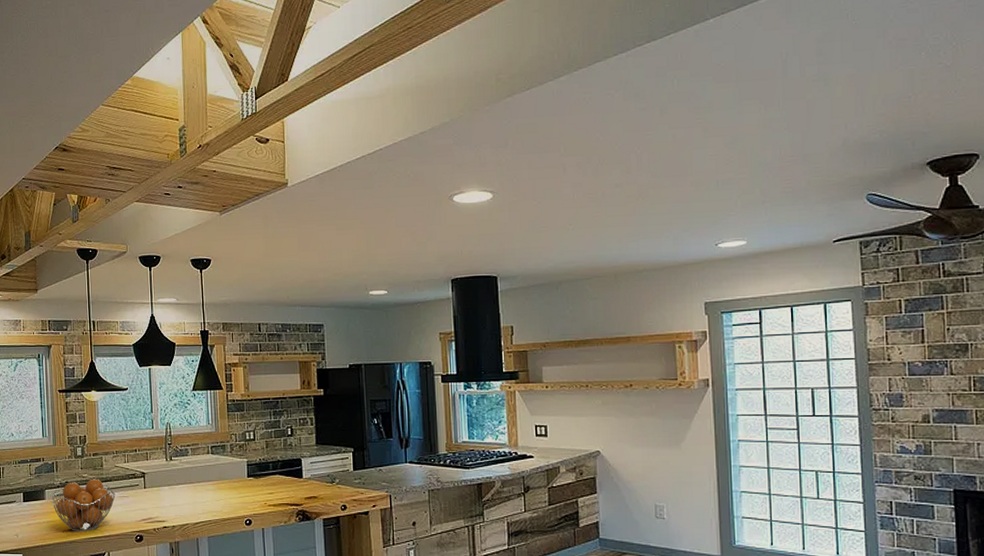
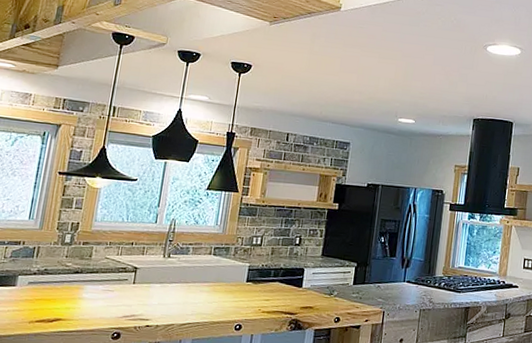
fruit basket: present [51,479,116,531] -> none [23,268,100,324]

